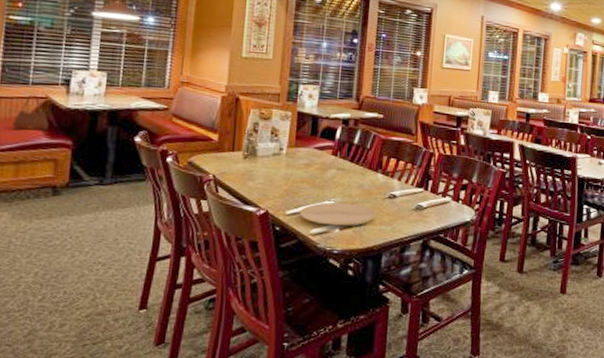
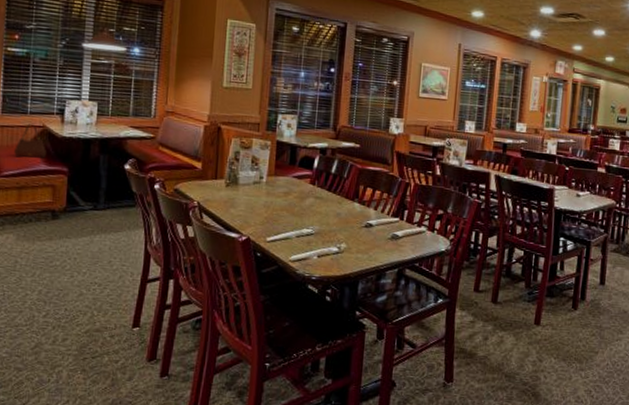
plate: present [299,202,377,226] -> none [279,230,354,253]

